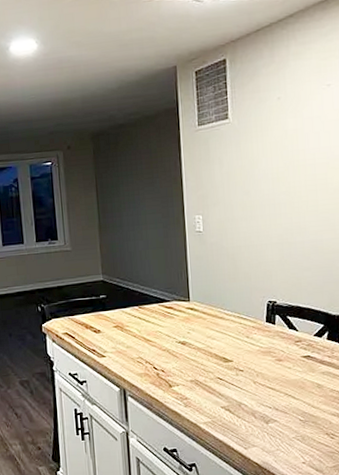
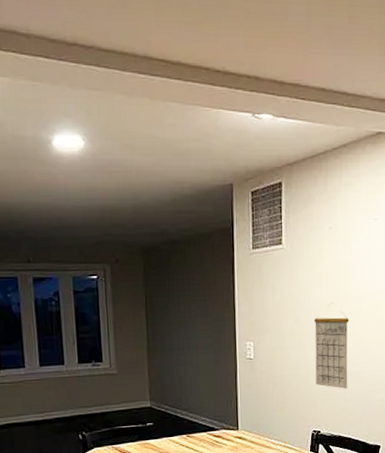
calendar: none [264,171,305,259] -> present [313,302,350,389]

